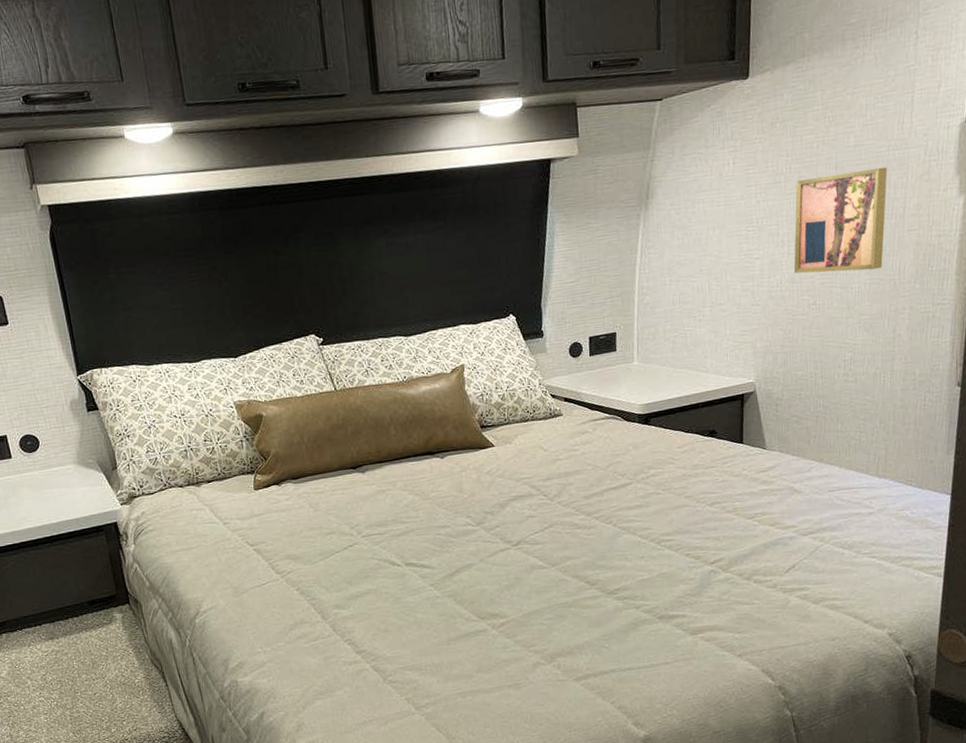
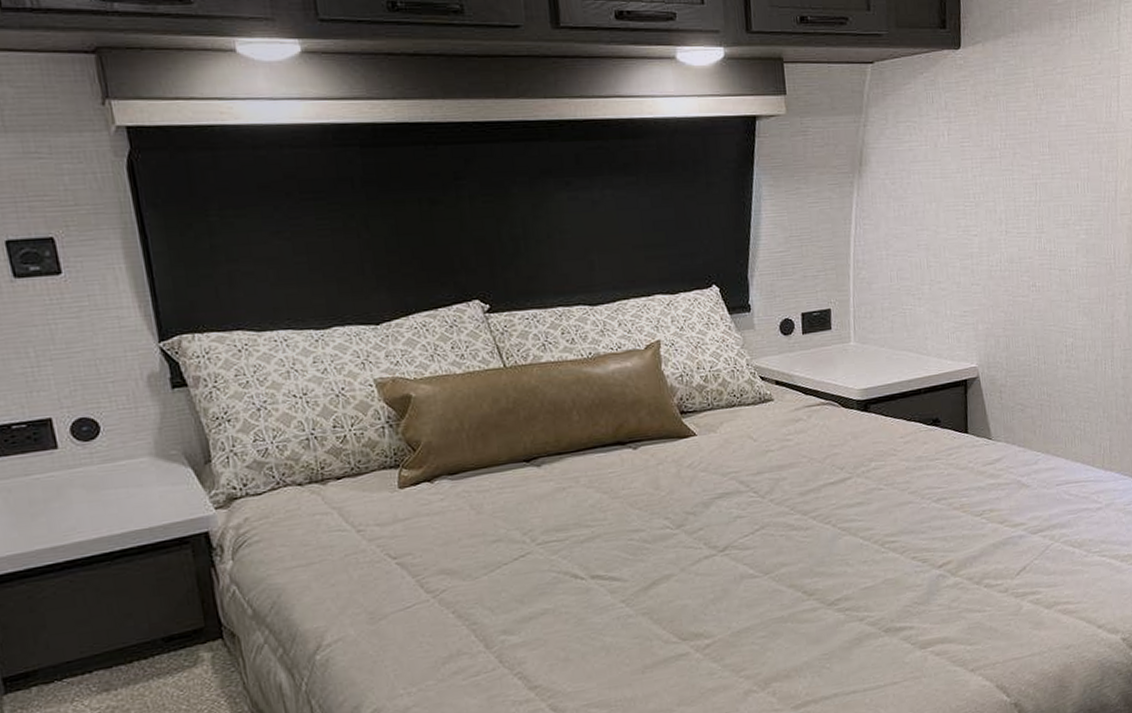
wall art: present [793,166,887,274] -> none [1011,149,1099,254]

